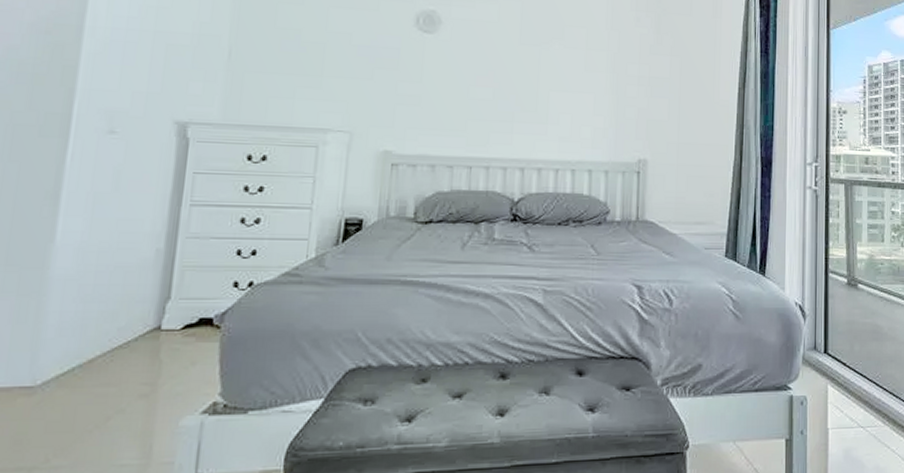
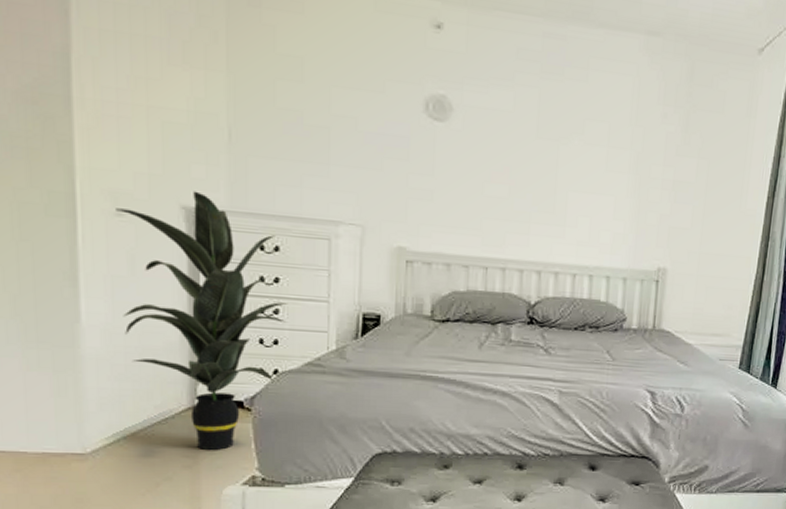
indoor plant: none [99,106,271,375] -> present [116,191,288,450]

